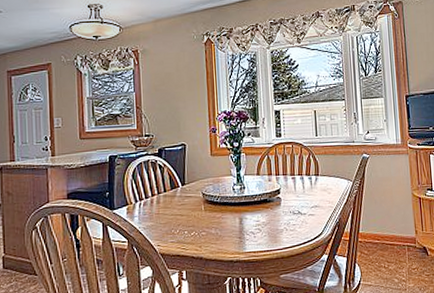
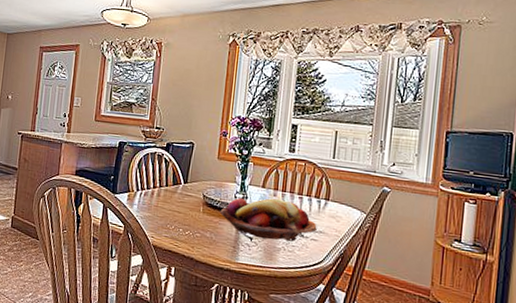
fruit basket: none [221,183,312,227] -> present [220,197,317,243]

